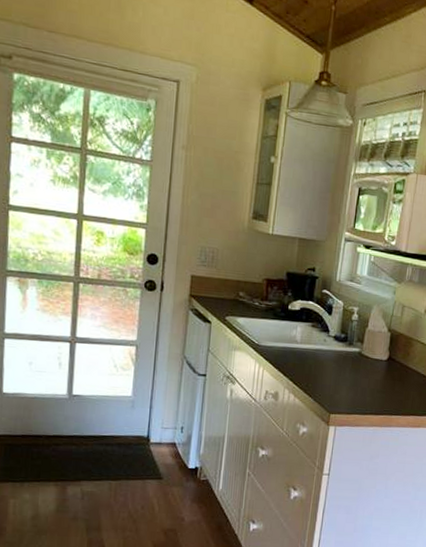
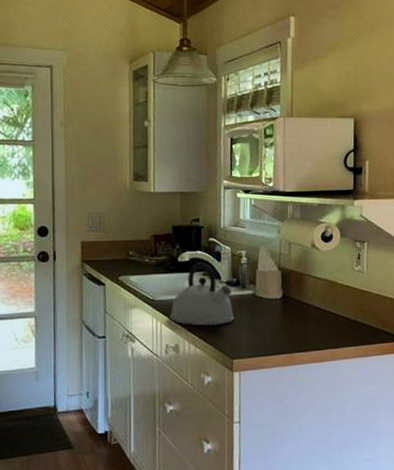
kettle: none [273,313,338,379] -> present [169,262,235,326]

